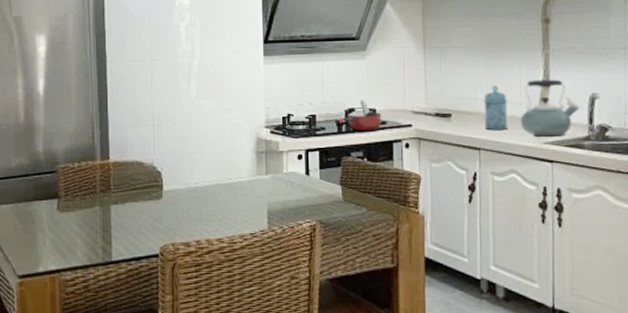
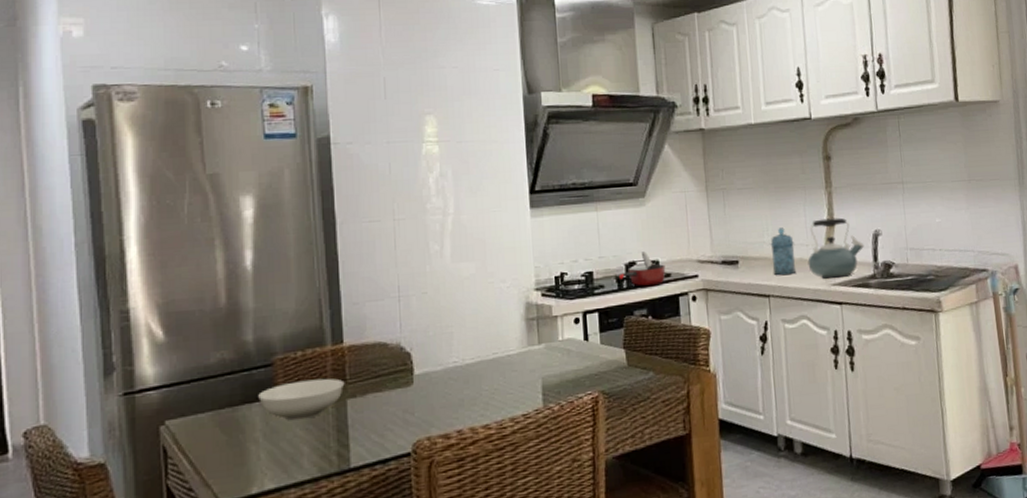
bowl: none [46,186,110,218] -> present [258,378,345,421]

